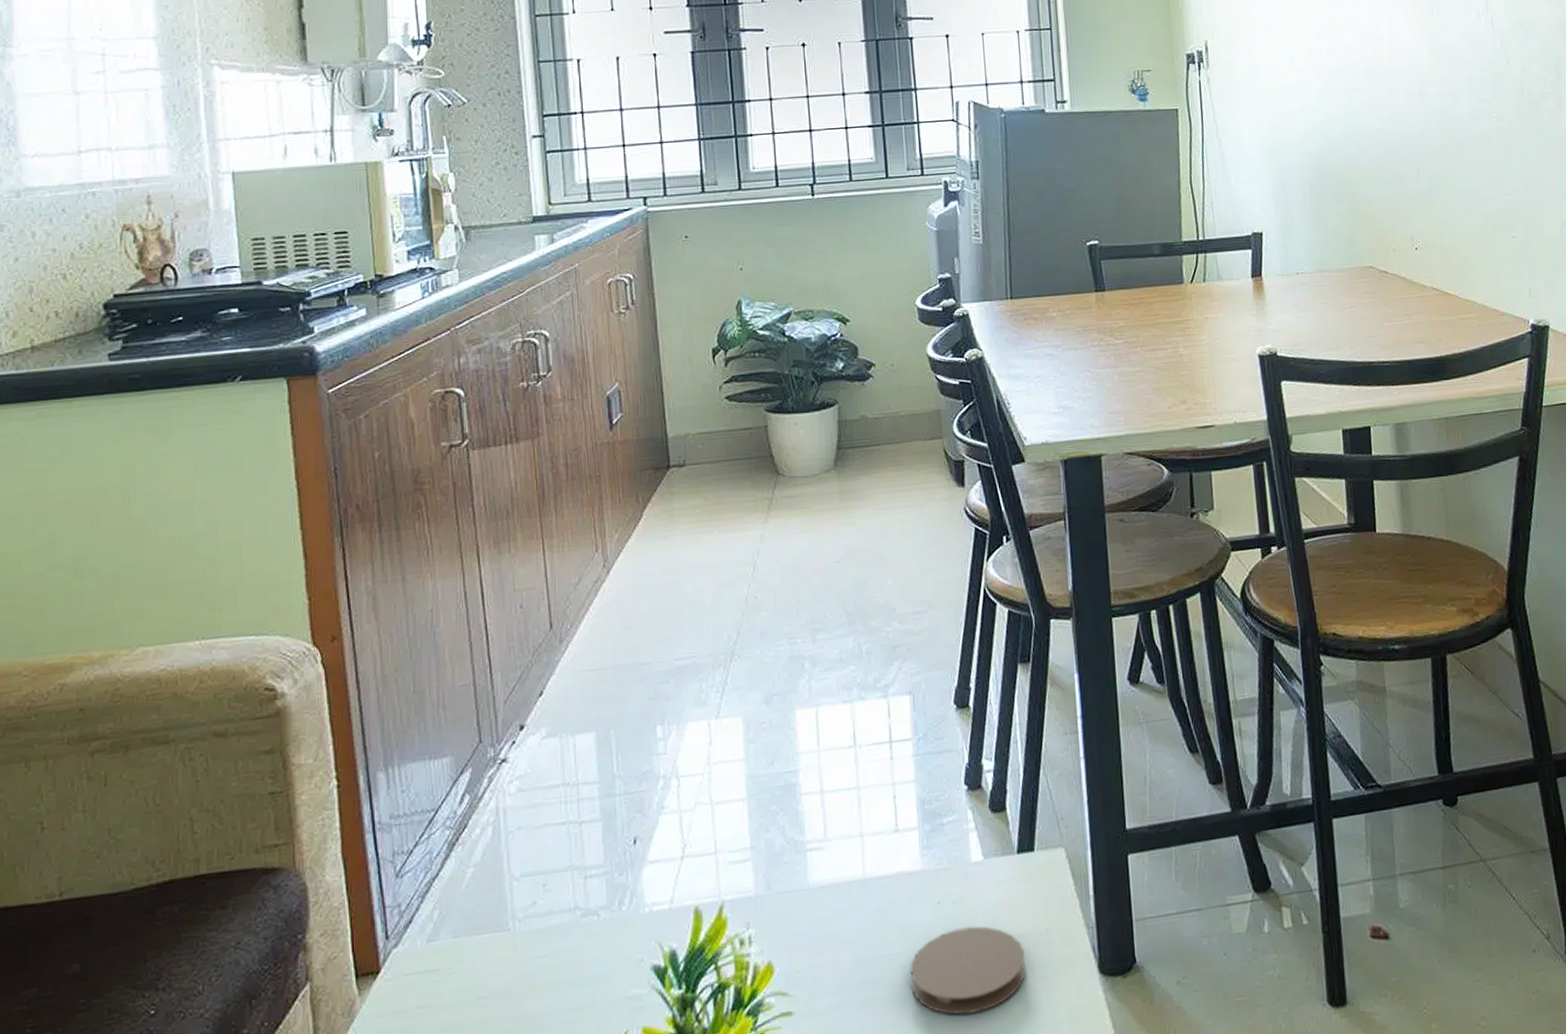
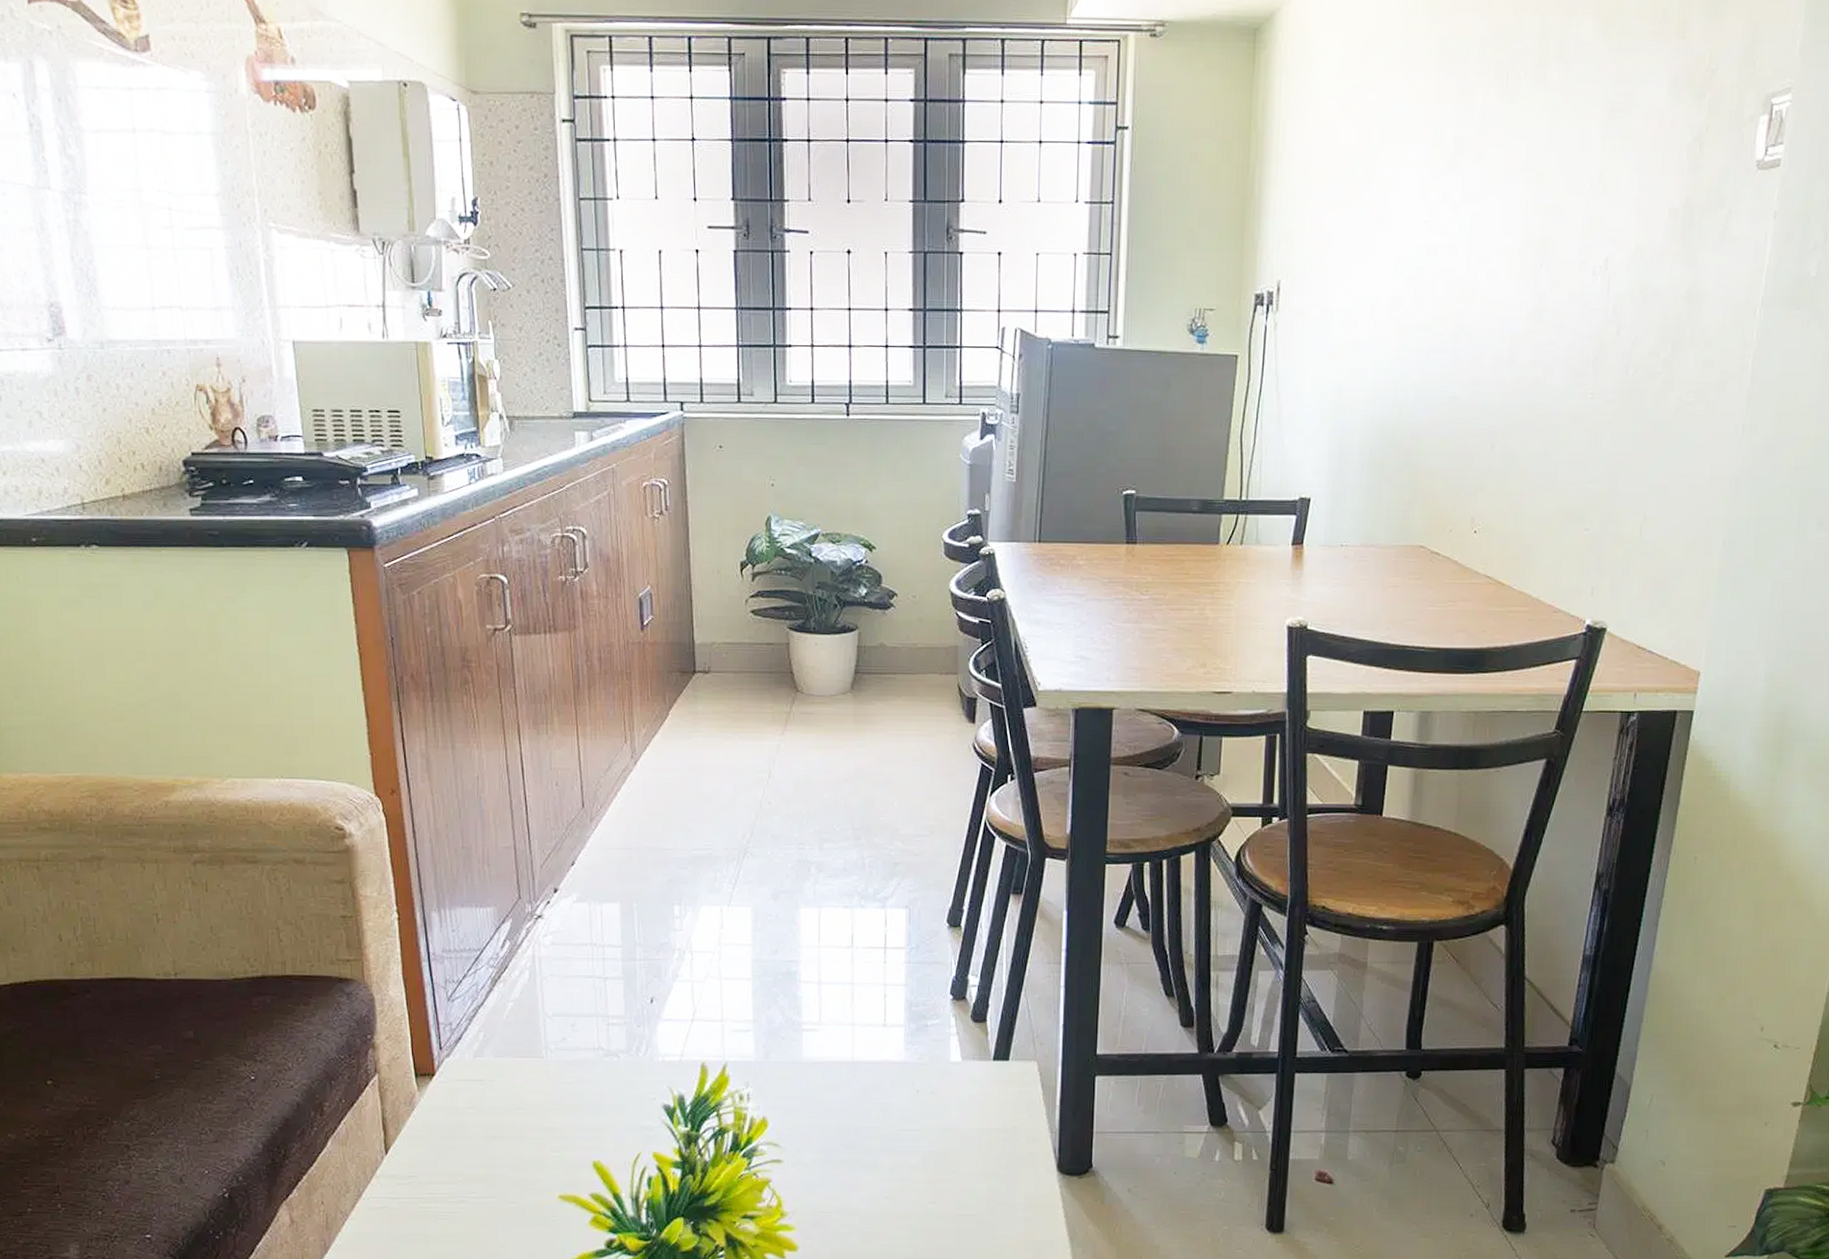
coaster: present [910,925,1026,1016] -> none [887,1114,991,1187]

